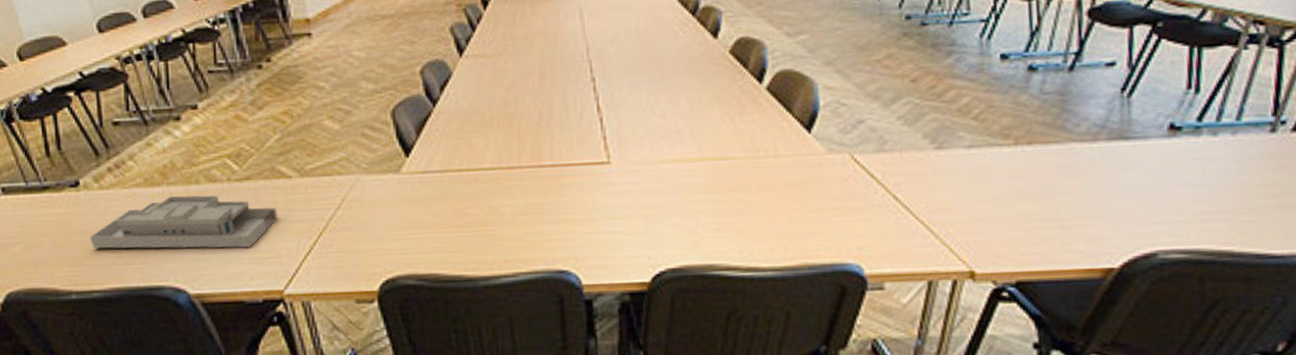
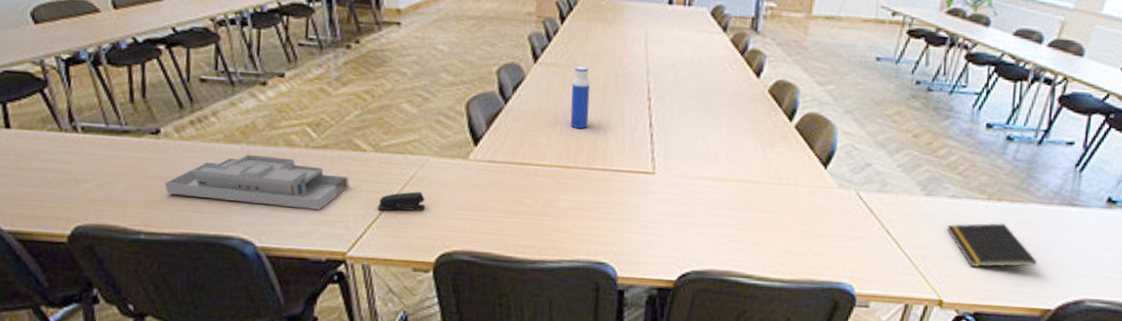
stapler: none [310,215,361,239] -> present [377,191,425,211]
water bottle: none [504,52,528,124] -> present [570,66,590,129]
notepad: none [967,170,1089,227] -> present [946,222,1037,267]

